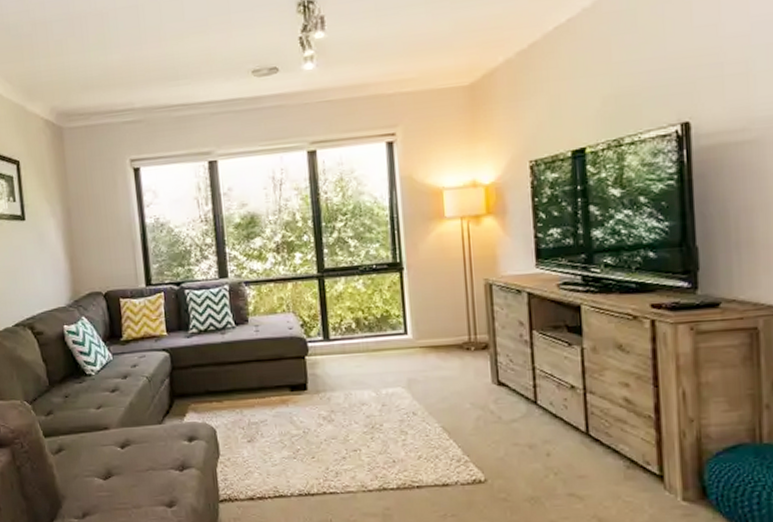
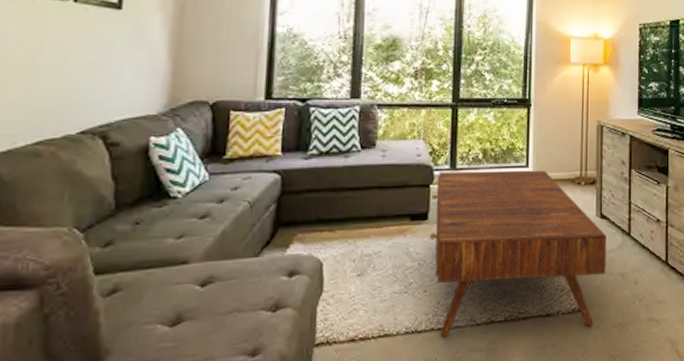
coffee table: none [308,337,510,501] -> present [429,170,607,337]

